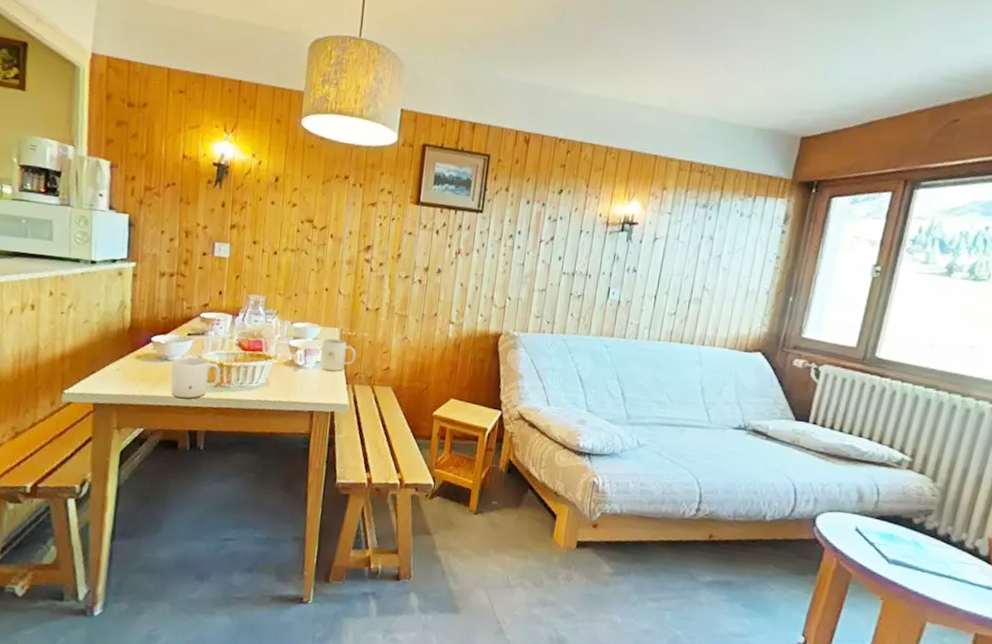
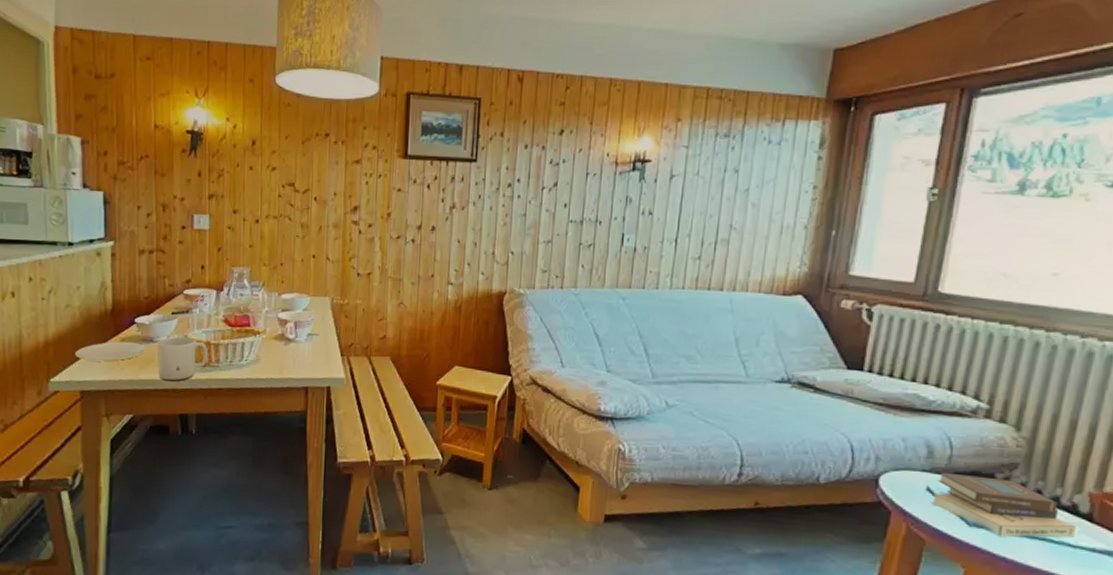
plate: none [90,358,162,377] -> present [75,341,147,362]
mug: present [320,338,357,372] -> none [311,308,350,344]
books: none [858,515,977,577] -> present [931,472,1077,538]

